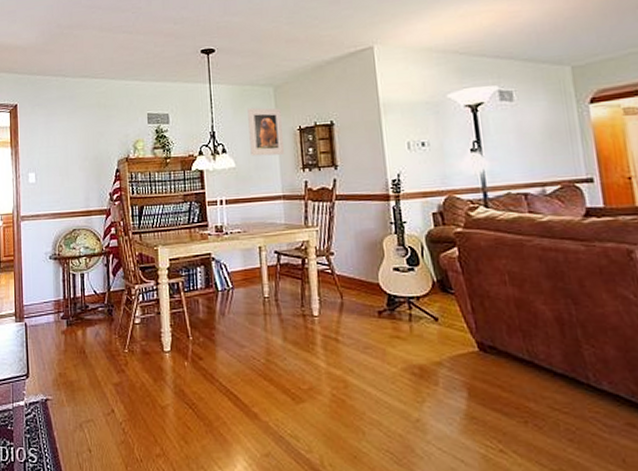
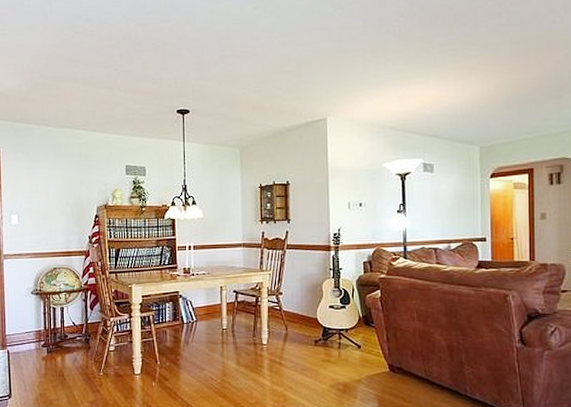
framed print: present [247,107,285,157] -> none [216,165,247,209]

